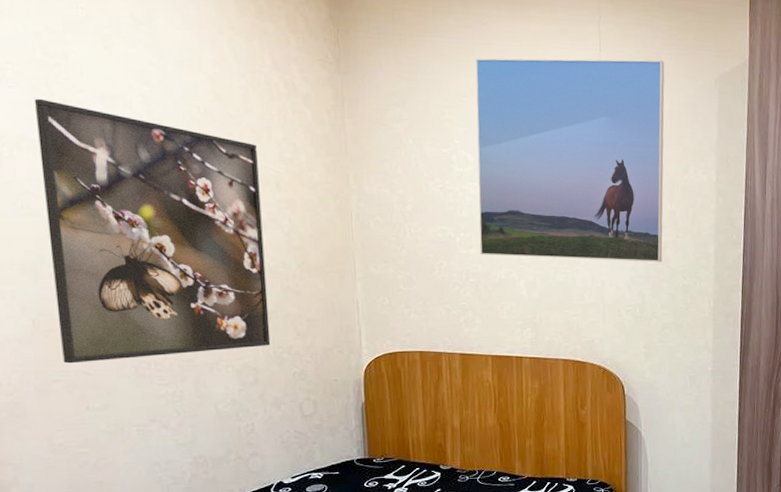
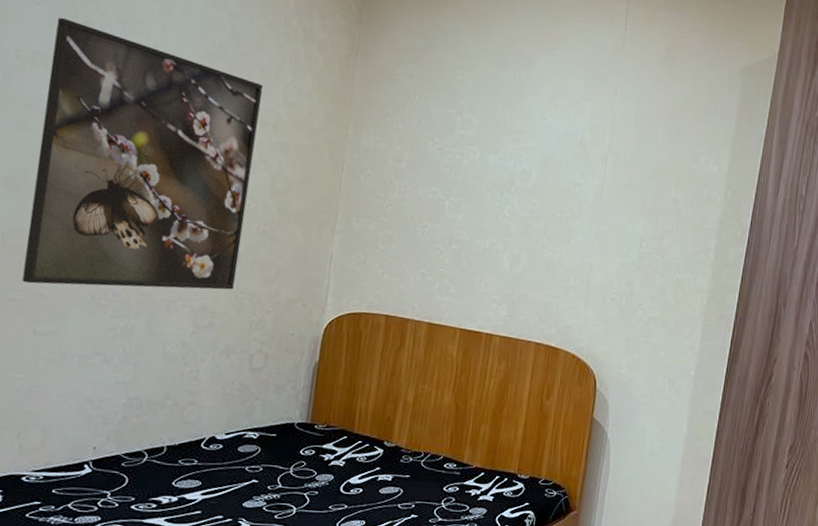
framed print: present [475,58,665,262] -> none [467,23,690,252]

